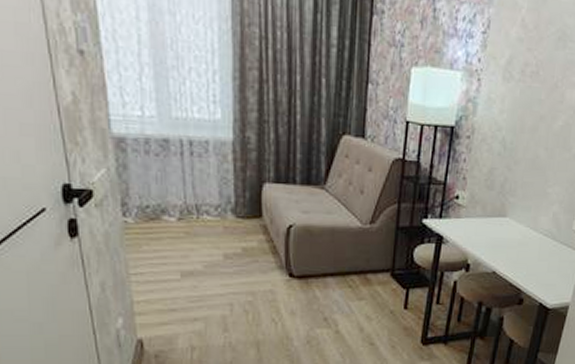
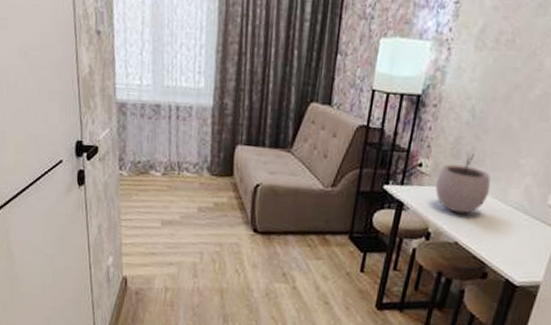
plant pot: none [473,184,523,243] -> present [435,154,491,214]

